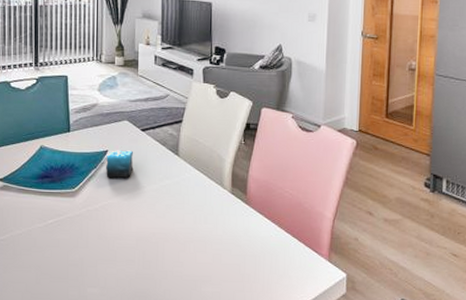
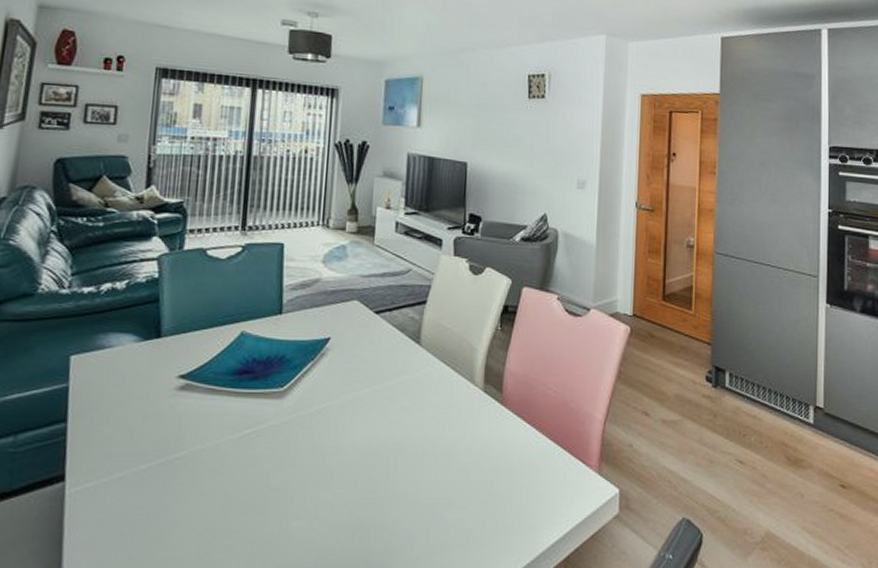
candle: present [106,150,134,179] -> none [326,337,363,374]

